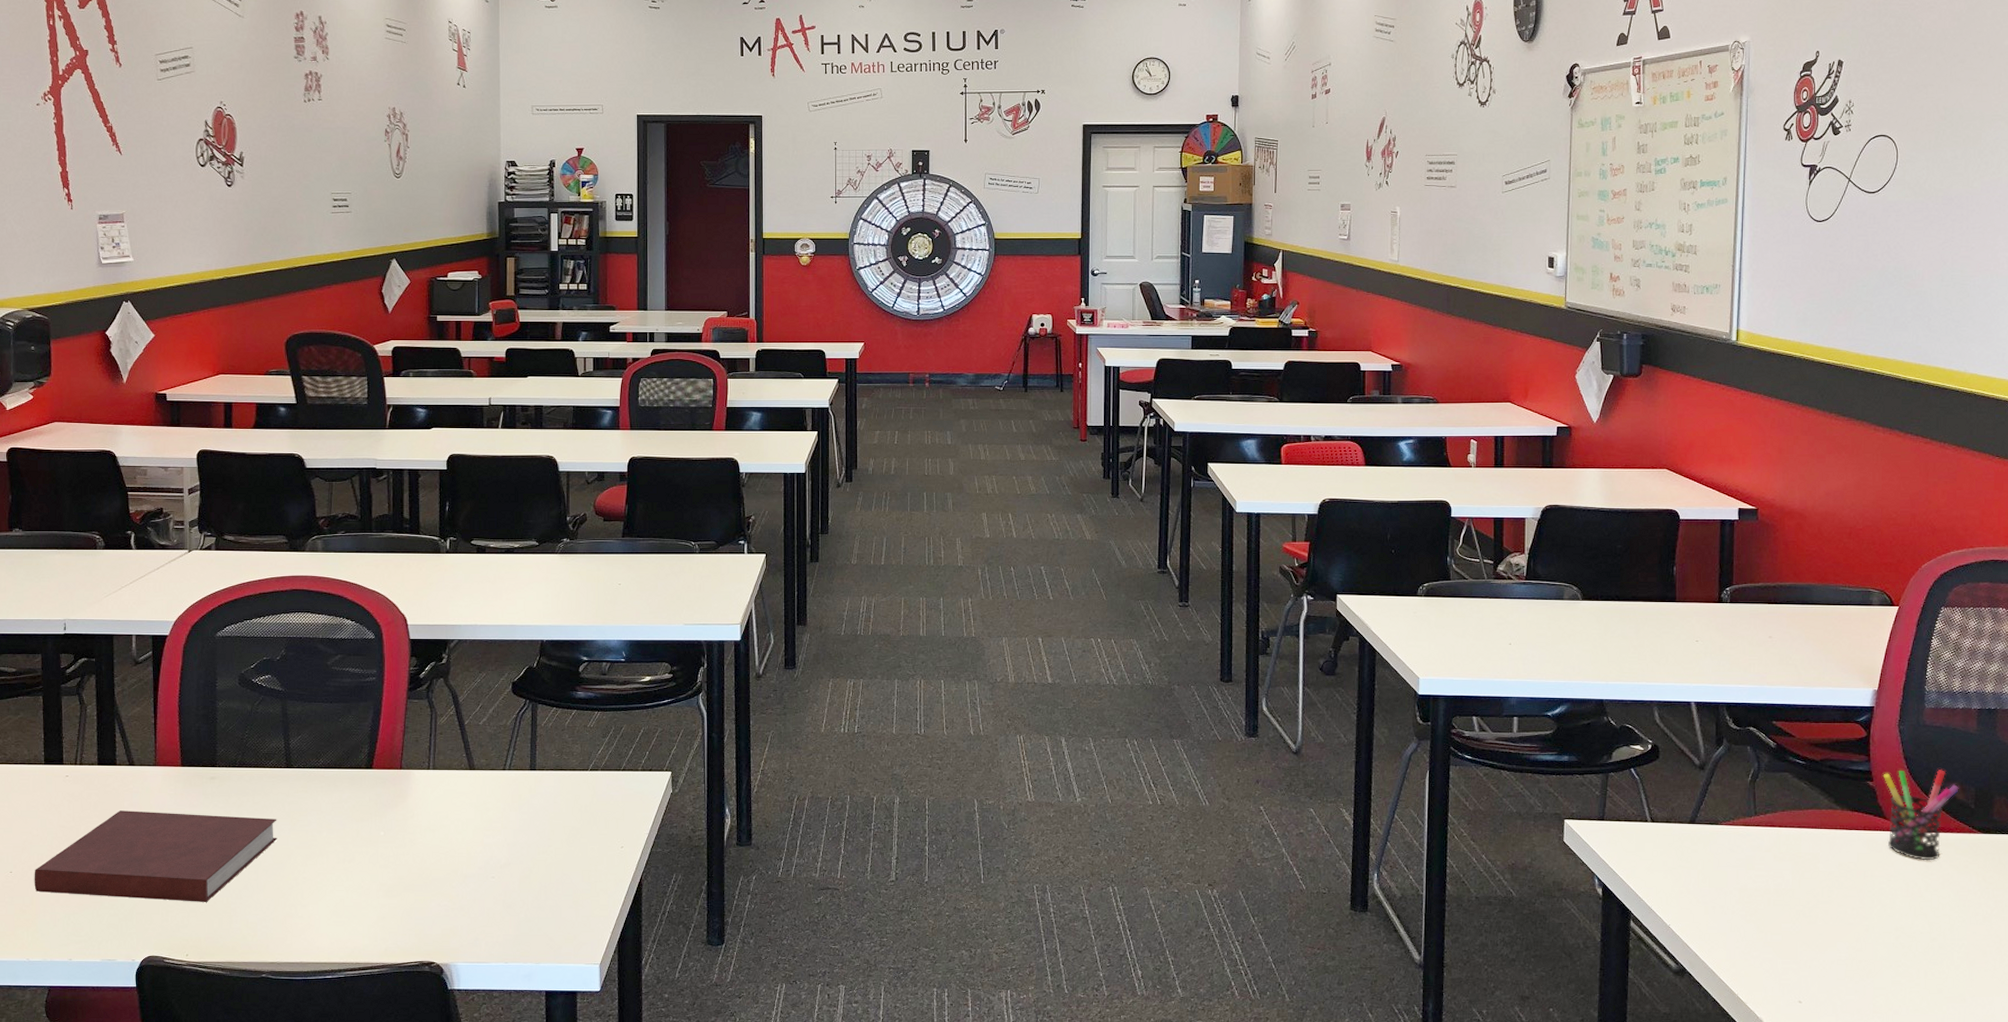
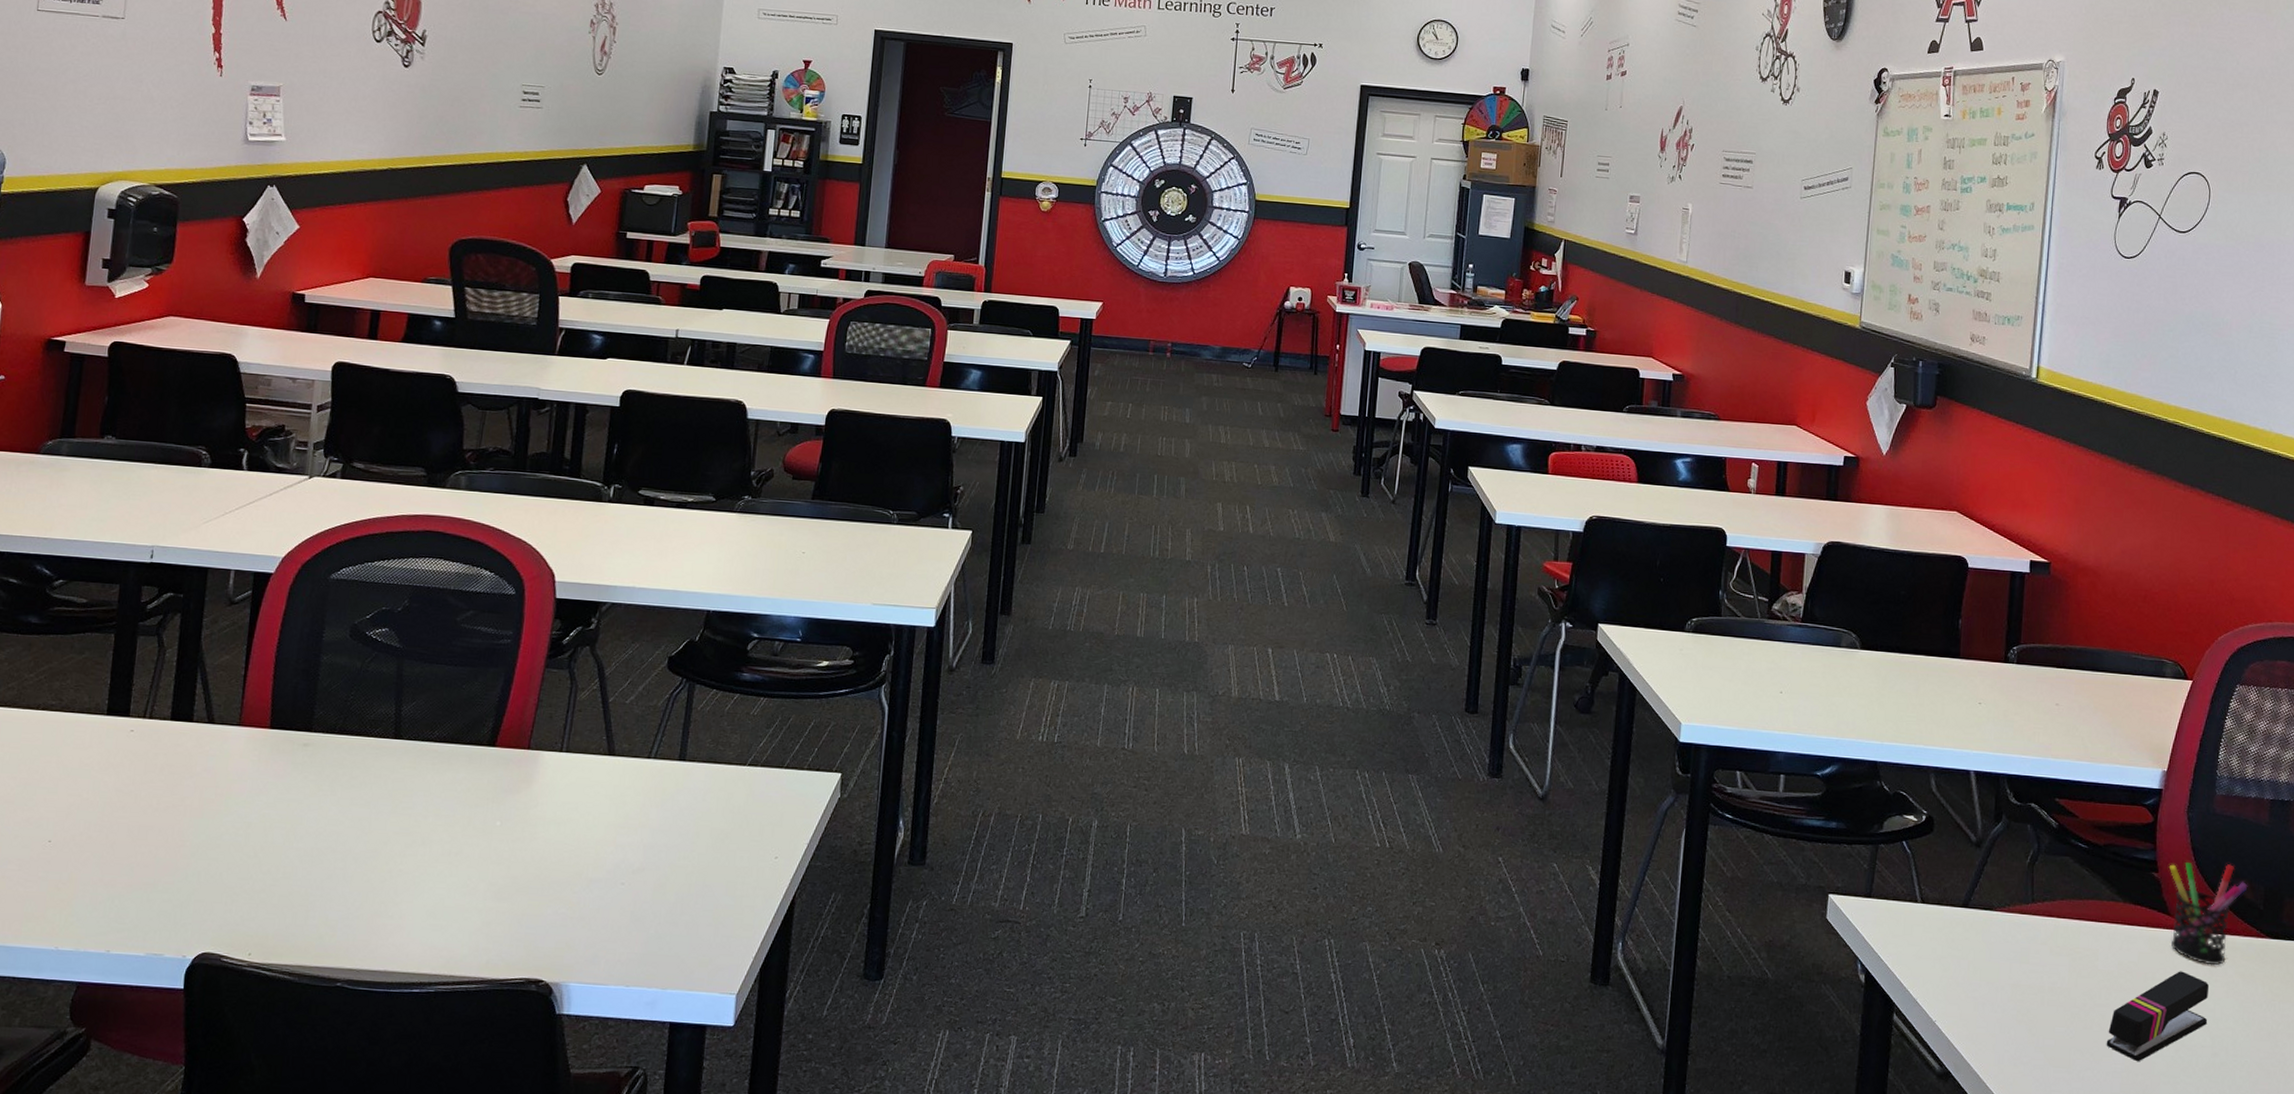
notebook: present [34,810,278,902] -> none [75,776,376,892]
stapler: none [1830,867,1926,949] -> present [2106,971,2209,1061]

